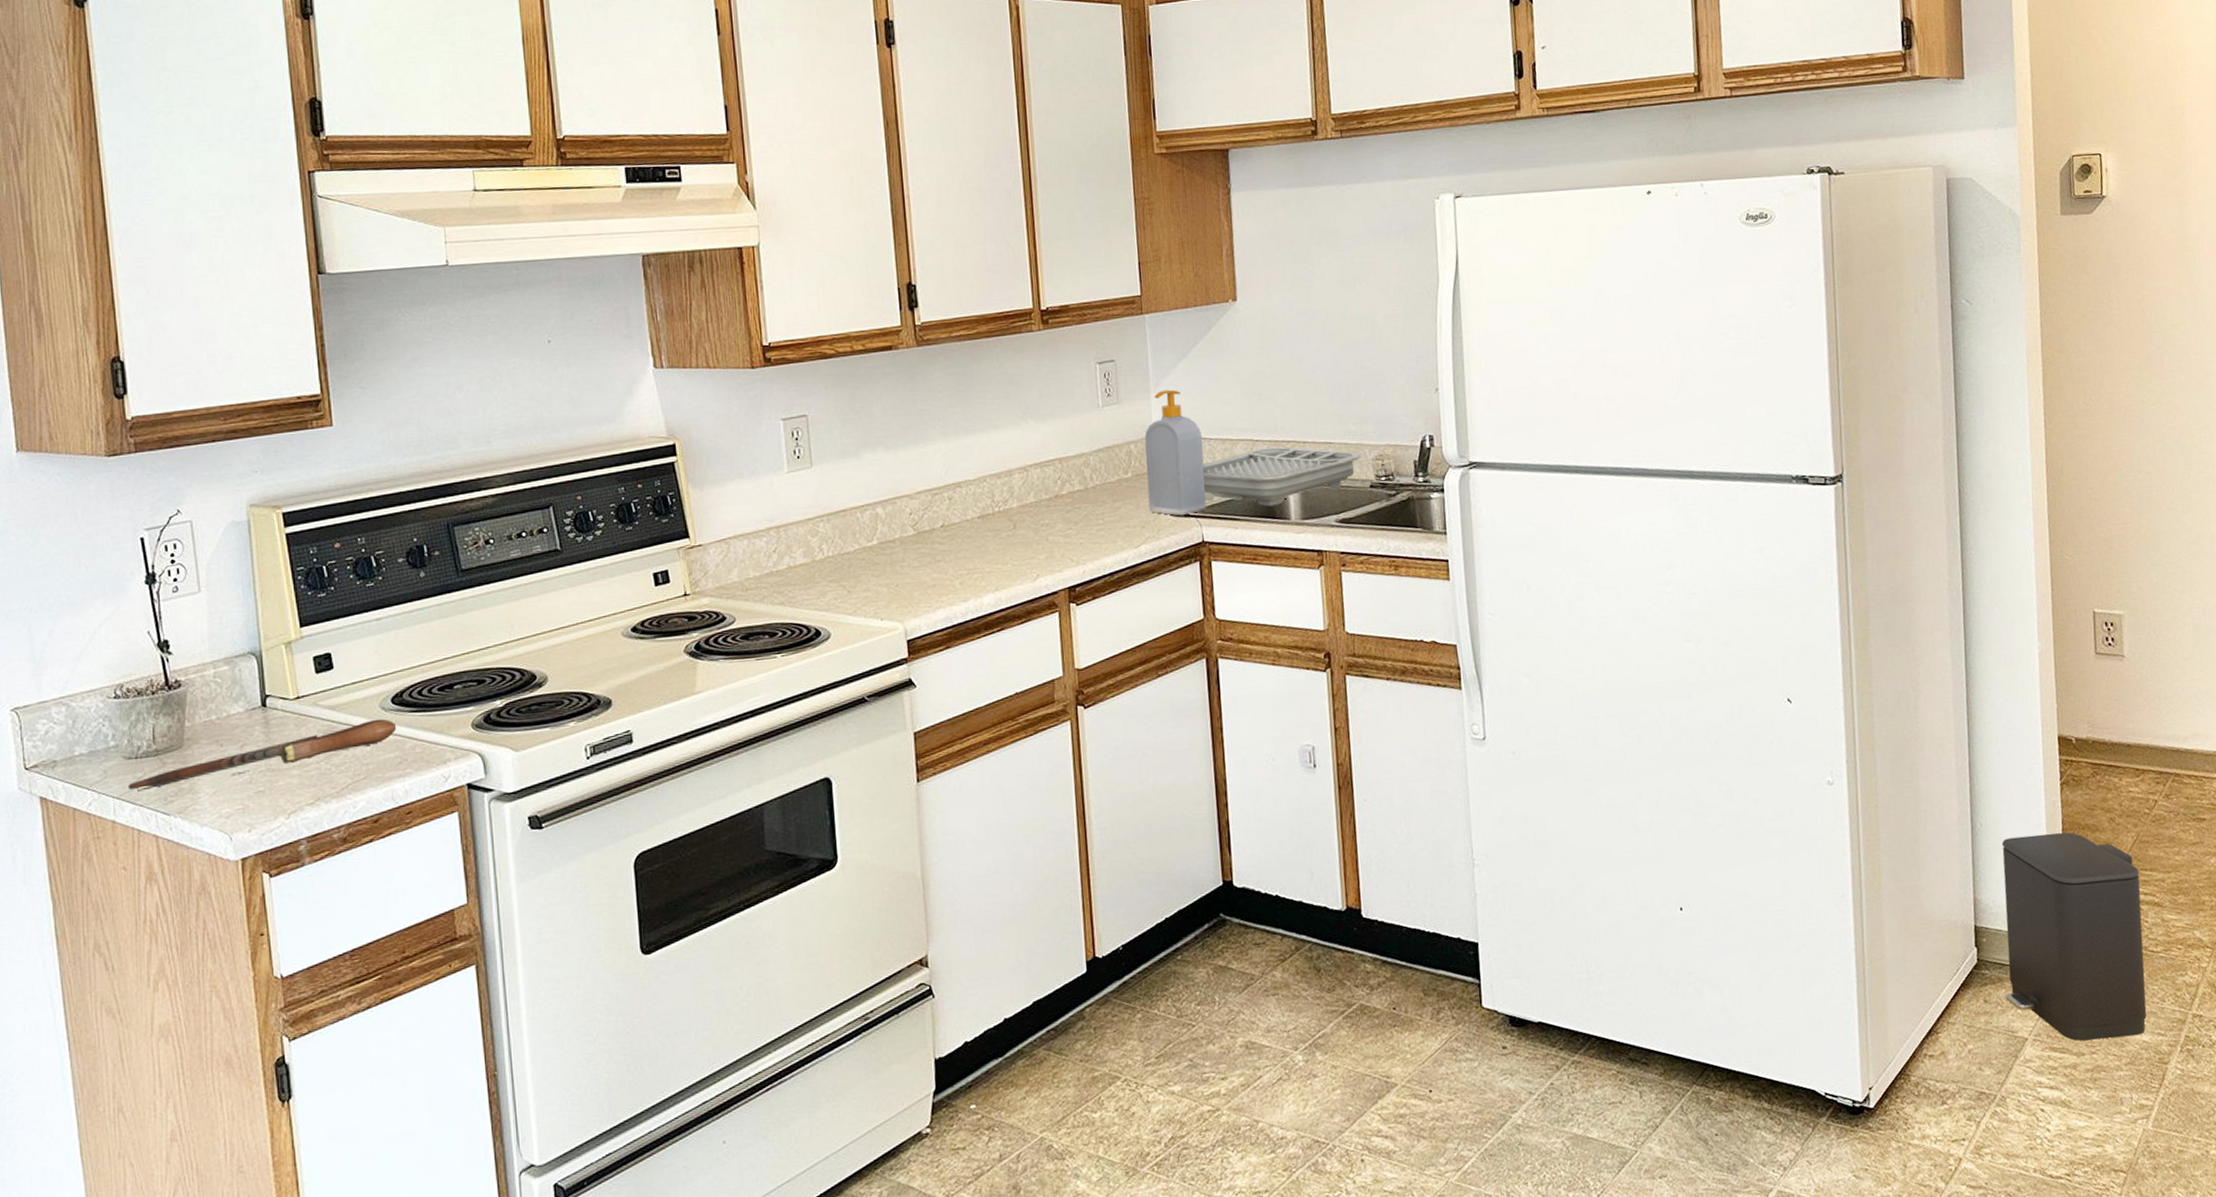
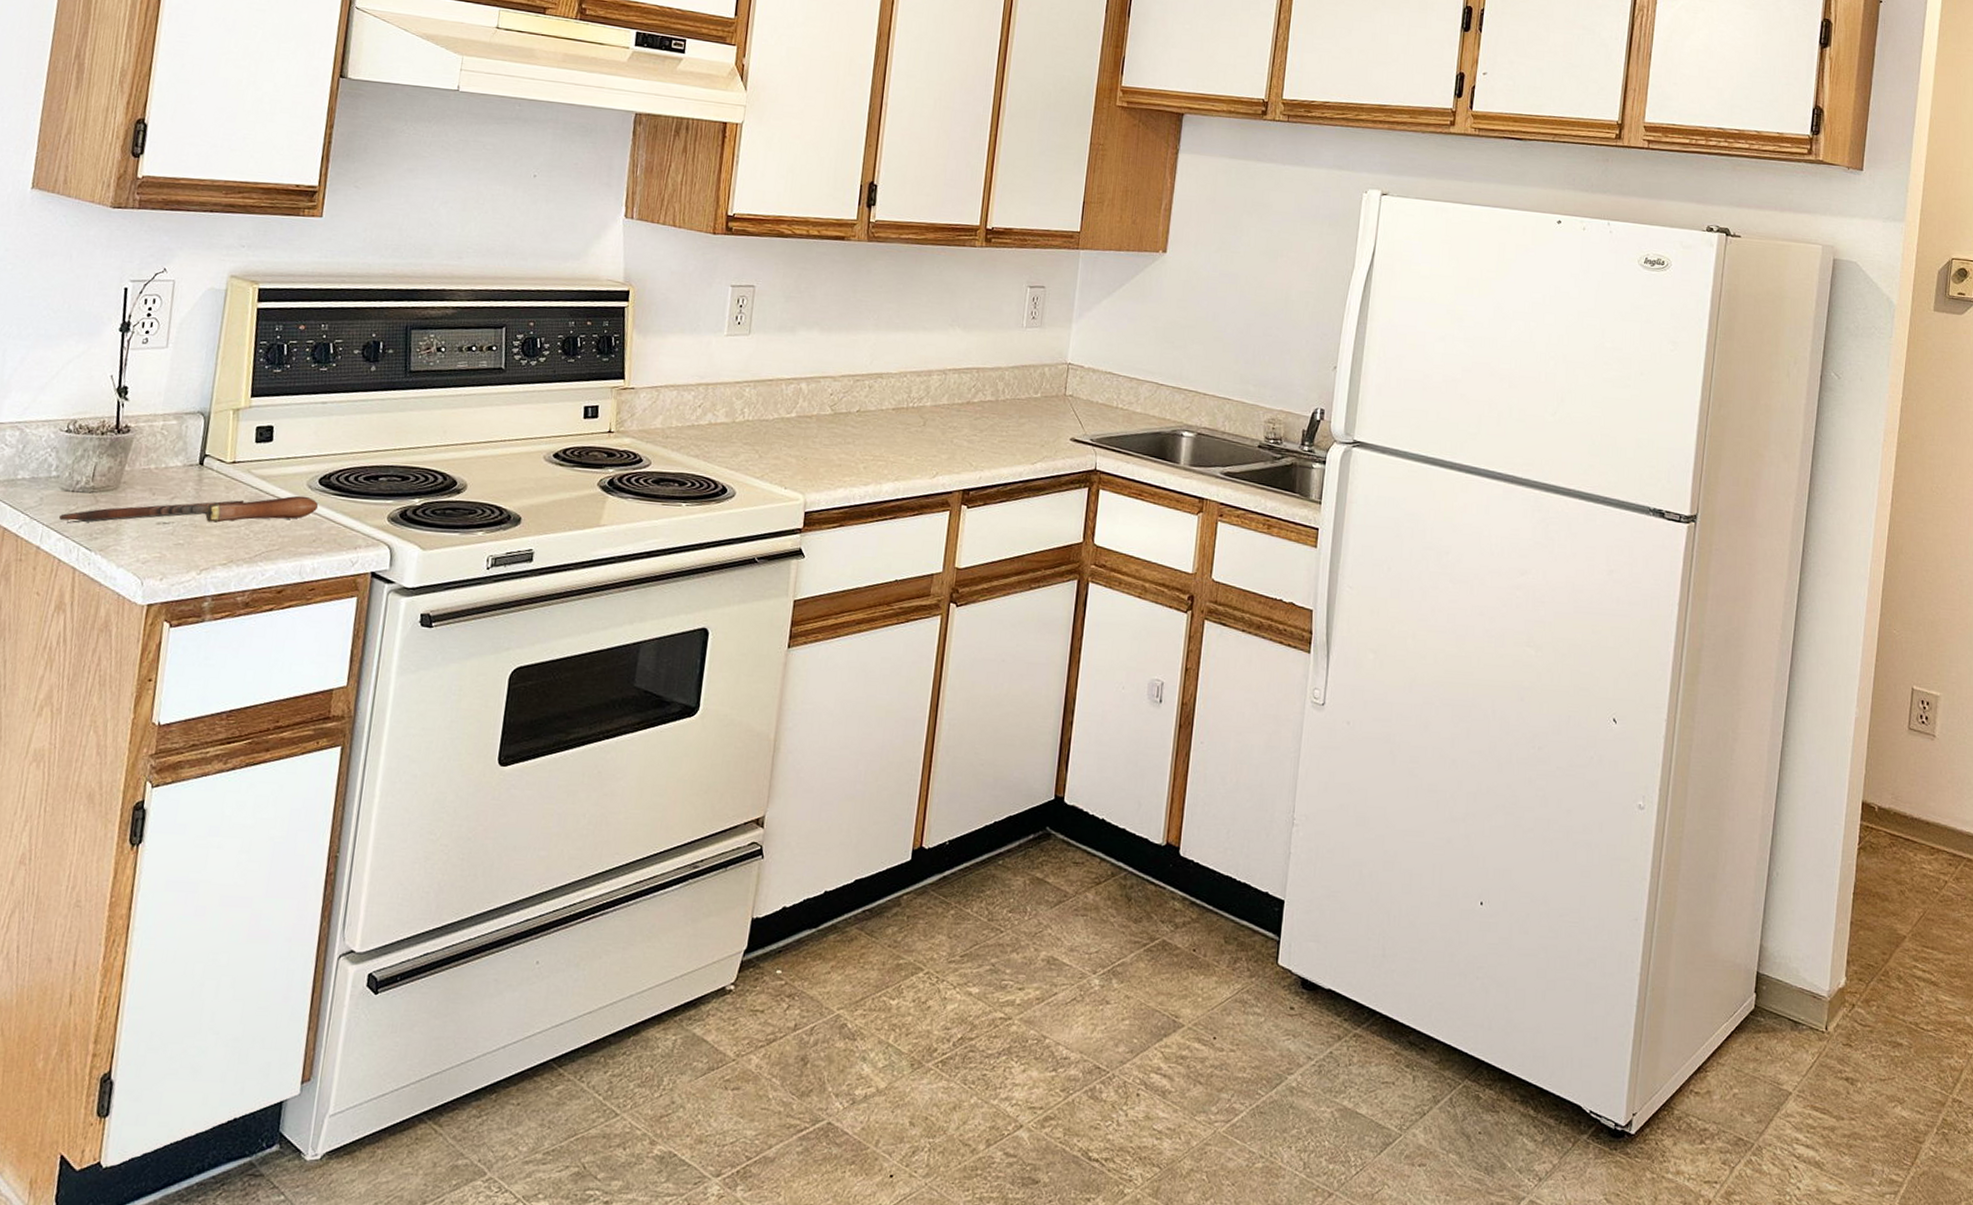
soap bottle: present [1144,389,1206,516] -> none [1051,322,1113,443]
dish rack: present [1202,447,1361,507] -> none [1103,392,1255,449]
pedal bin: present [2001,832,2147,1041] -> none [1777,891,1921,1109]

